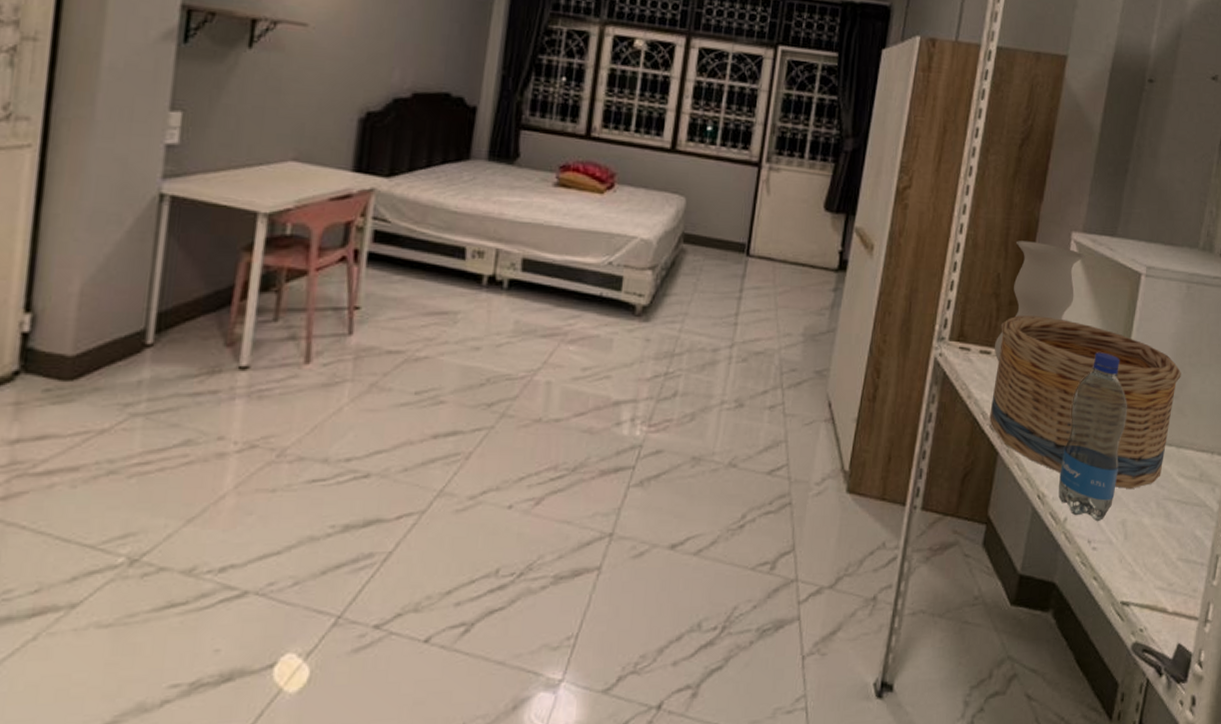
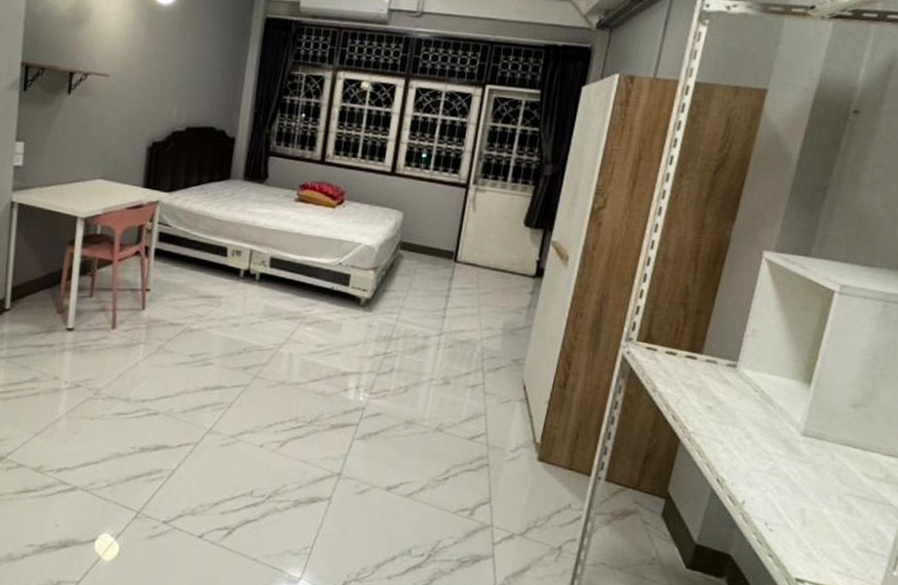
basket: present [989,315,1181,489] -> none [673,323,872,482]
vase: present [994,240,1085,362] -> none [680,257,776,362]
bottle: present [1058,352,1128,522] -> none [737,360,813,508]

